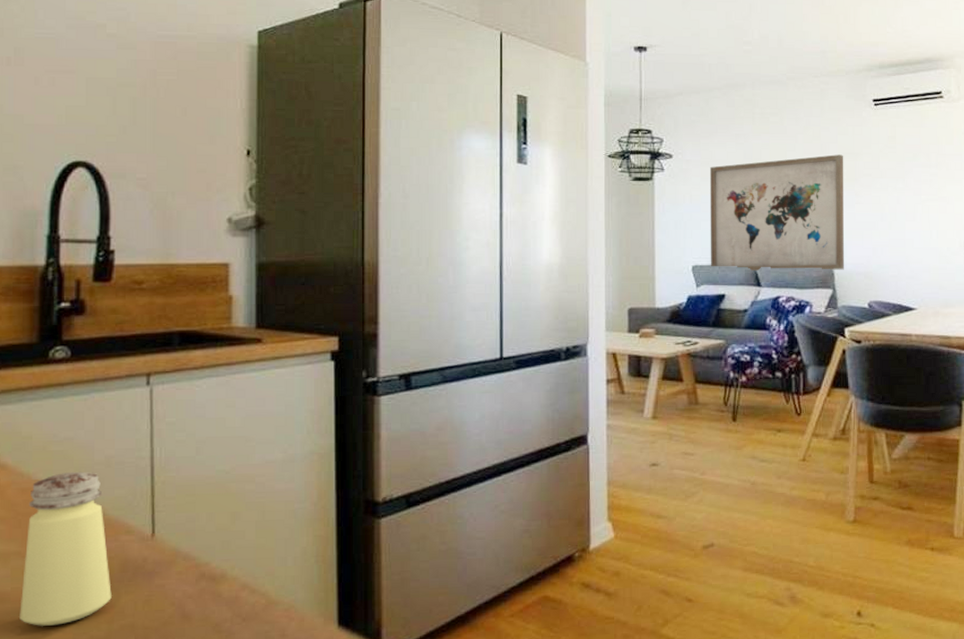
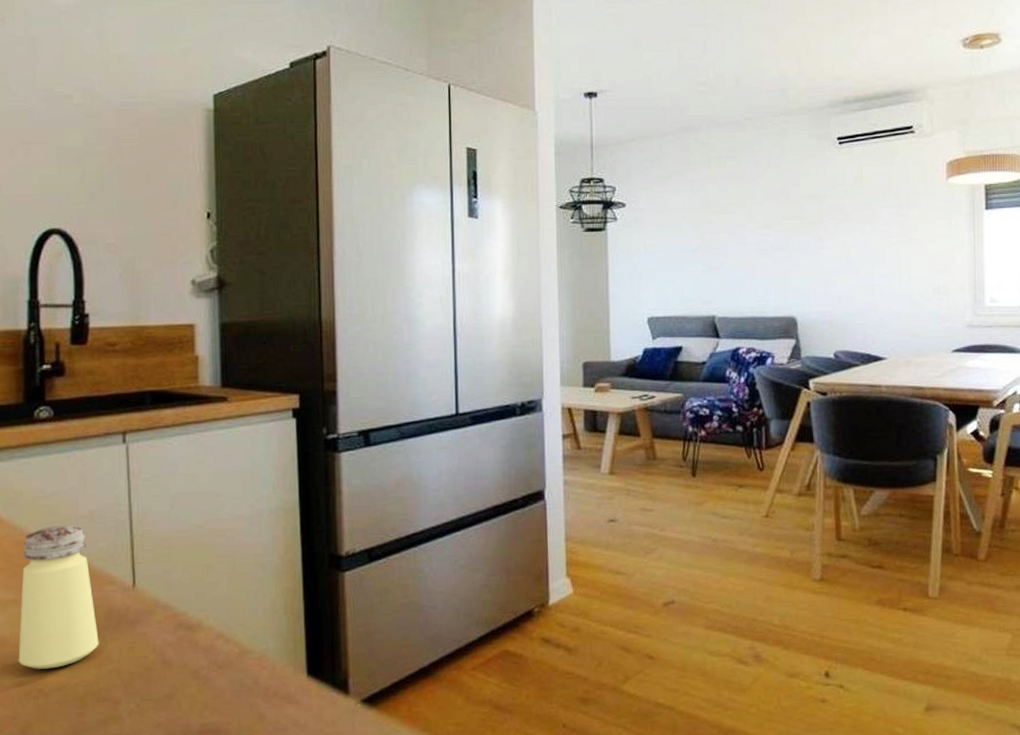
wall art: present [709,154,844,270] -> none [664,197,808,321]

